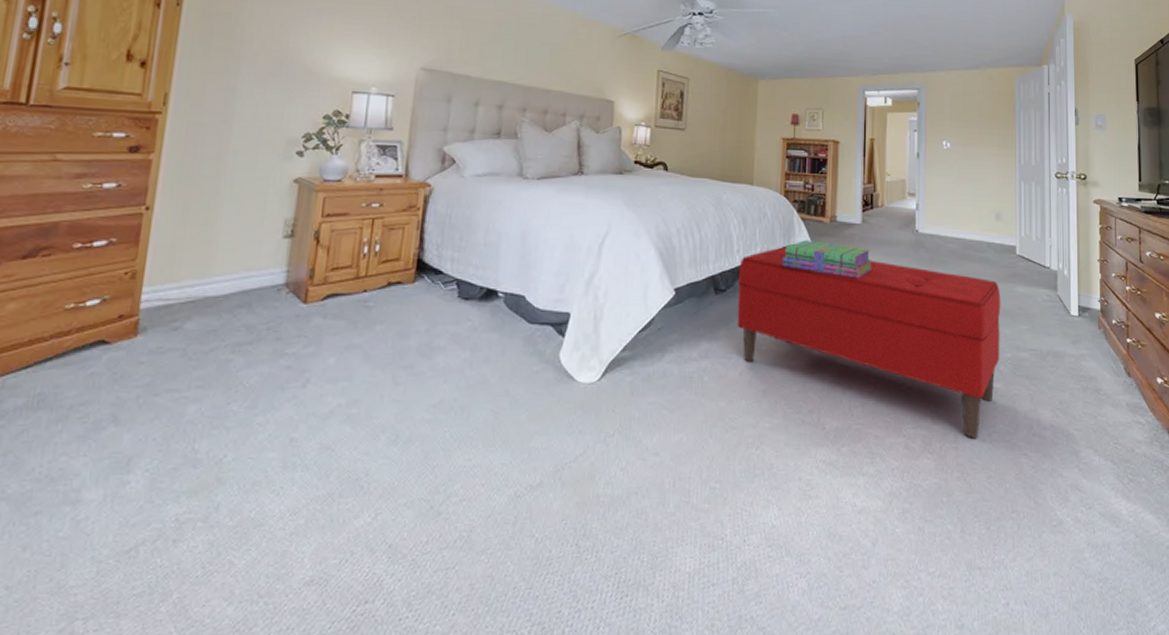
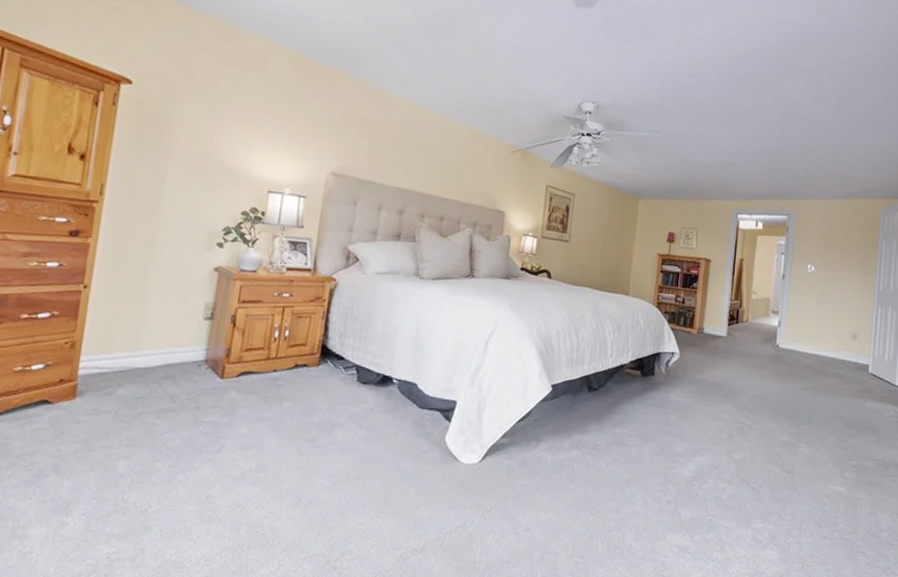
bench: present [736,247,1001,438] -> none [606,353,851,535]
stack of books: present [782,240,873,279] -> none [651,348,734,387]

